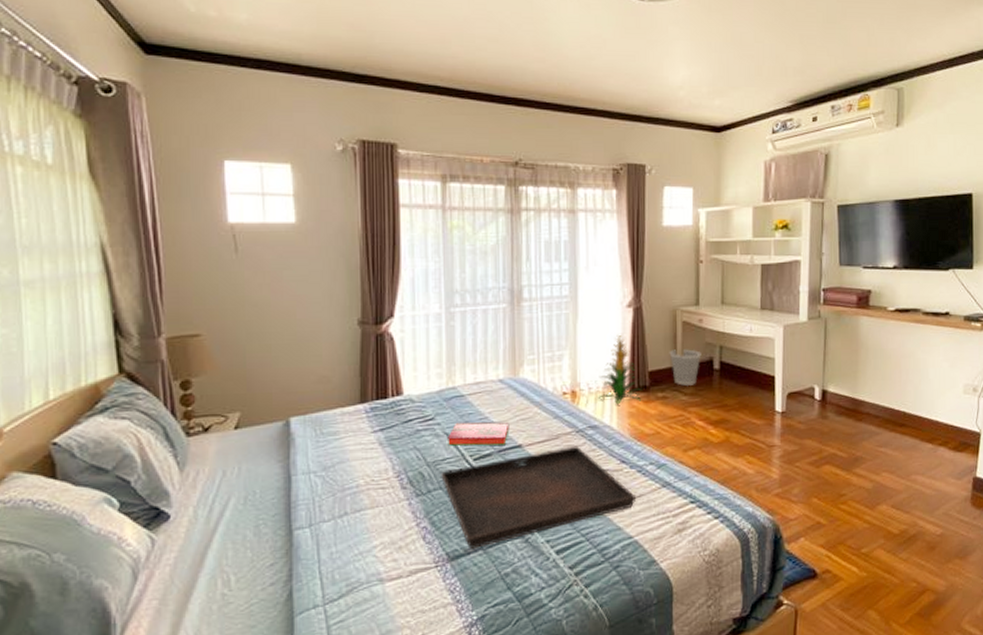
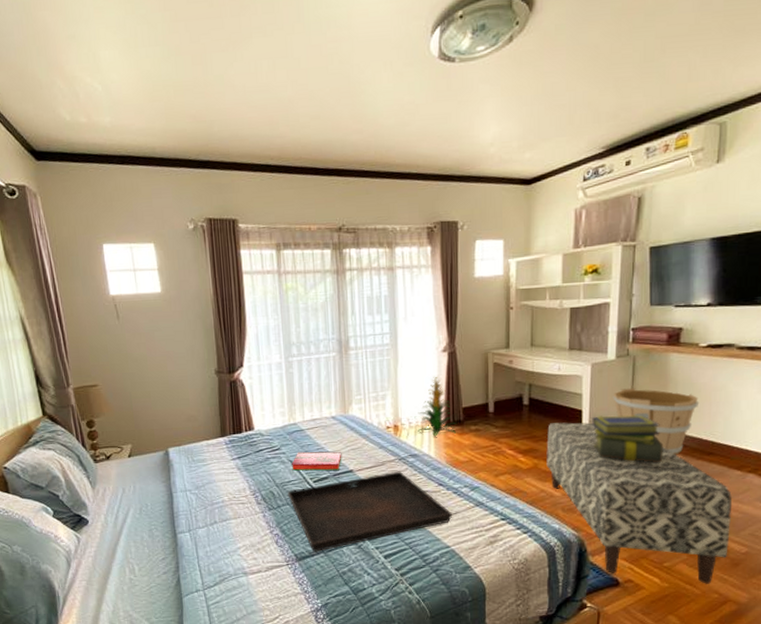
wastebasket: present [669,349,701,386] -> none [481,387,512,420]
bench: none [738,389,926,572] -> present [546,422,732,584]
stack of books: none [785,383,857,436] -> present [592,415,664,463]
wooden bucket: none [805,353,890,427] -> present [613,388,700,455]

